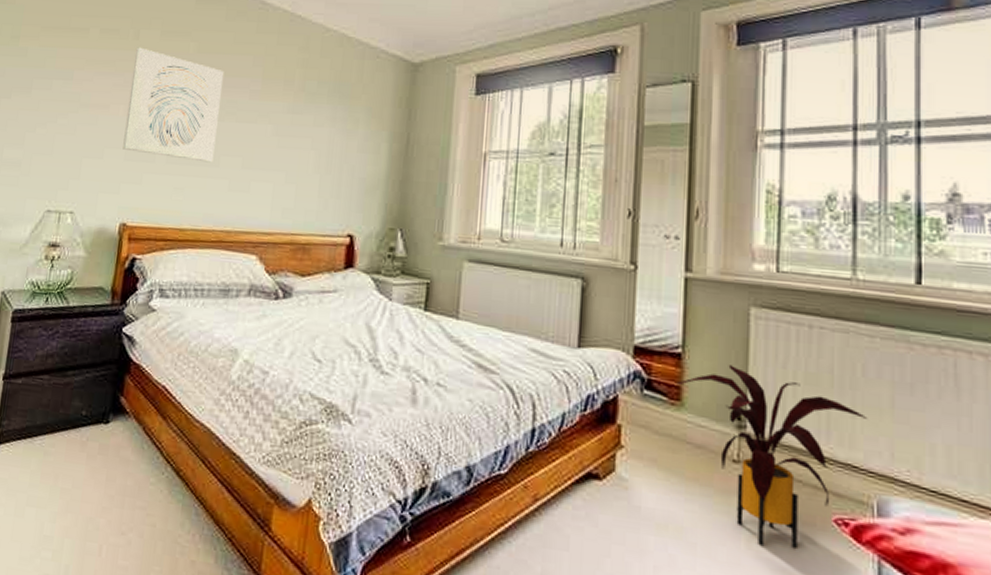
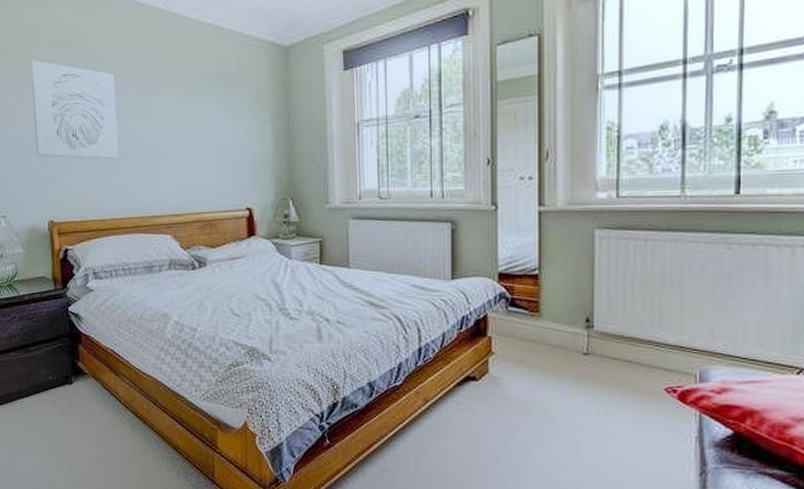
house plant: present [676,365,868,548] -> none [535,279,693,414]

